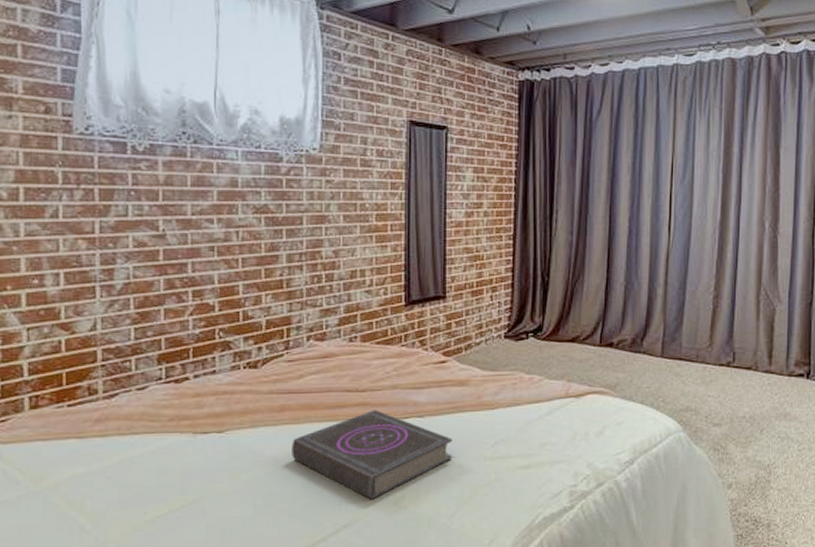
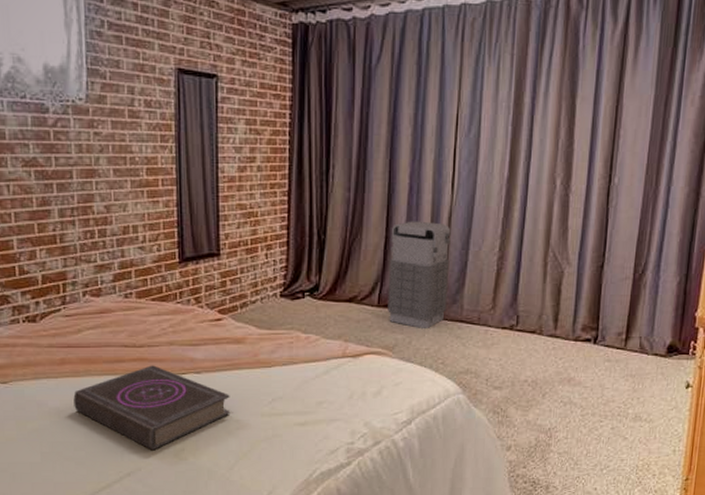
grenade: none [609,262,669,368] -> present [388,221,451,330]

